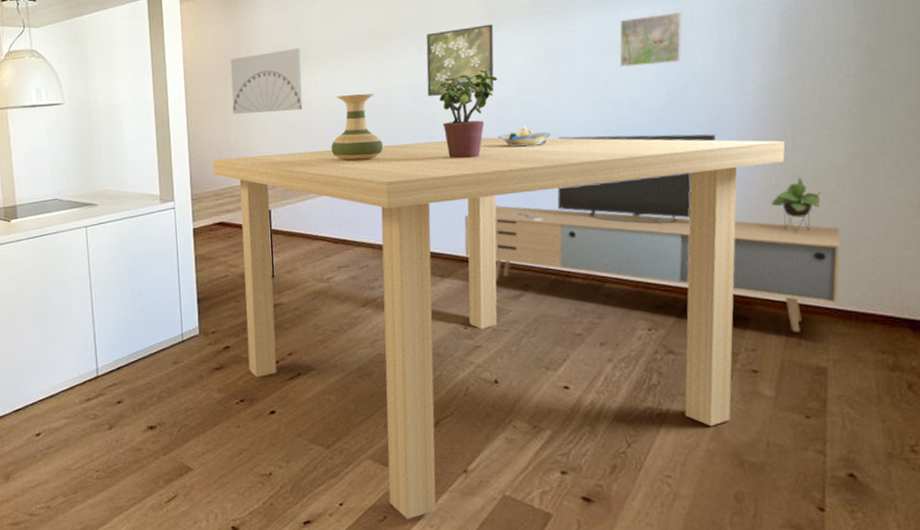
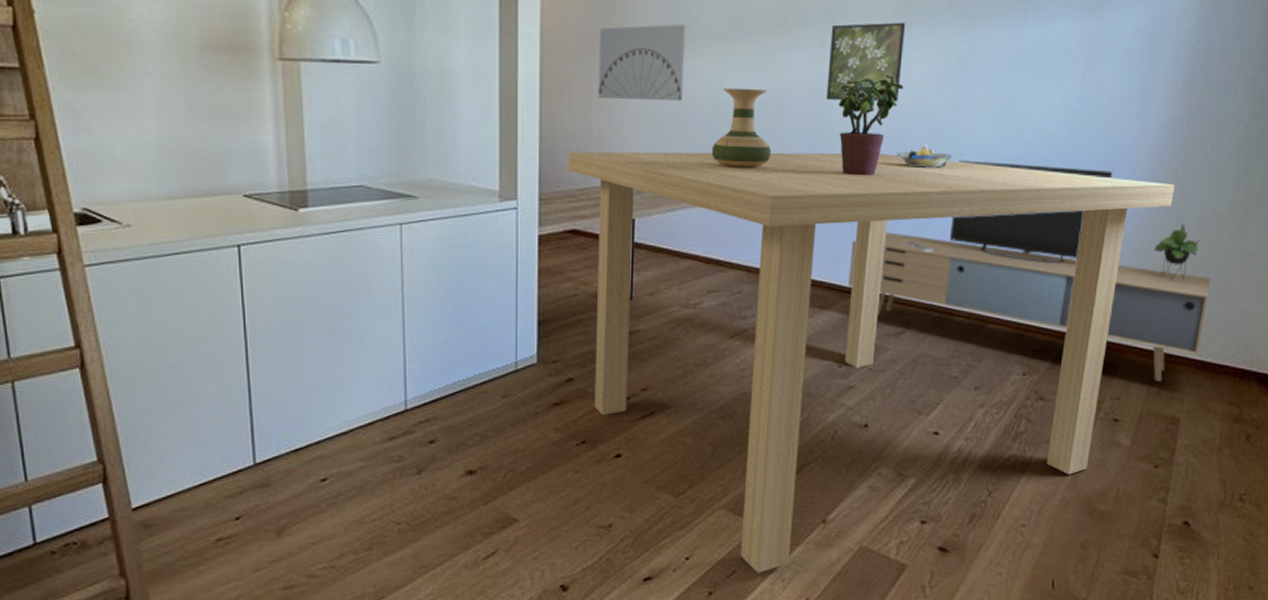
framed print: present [619,11,682,68] -> none [1030,32,1098,90]

